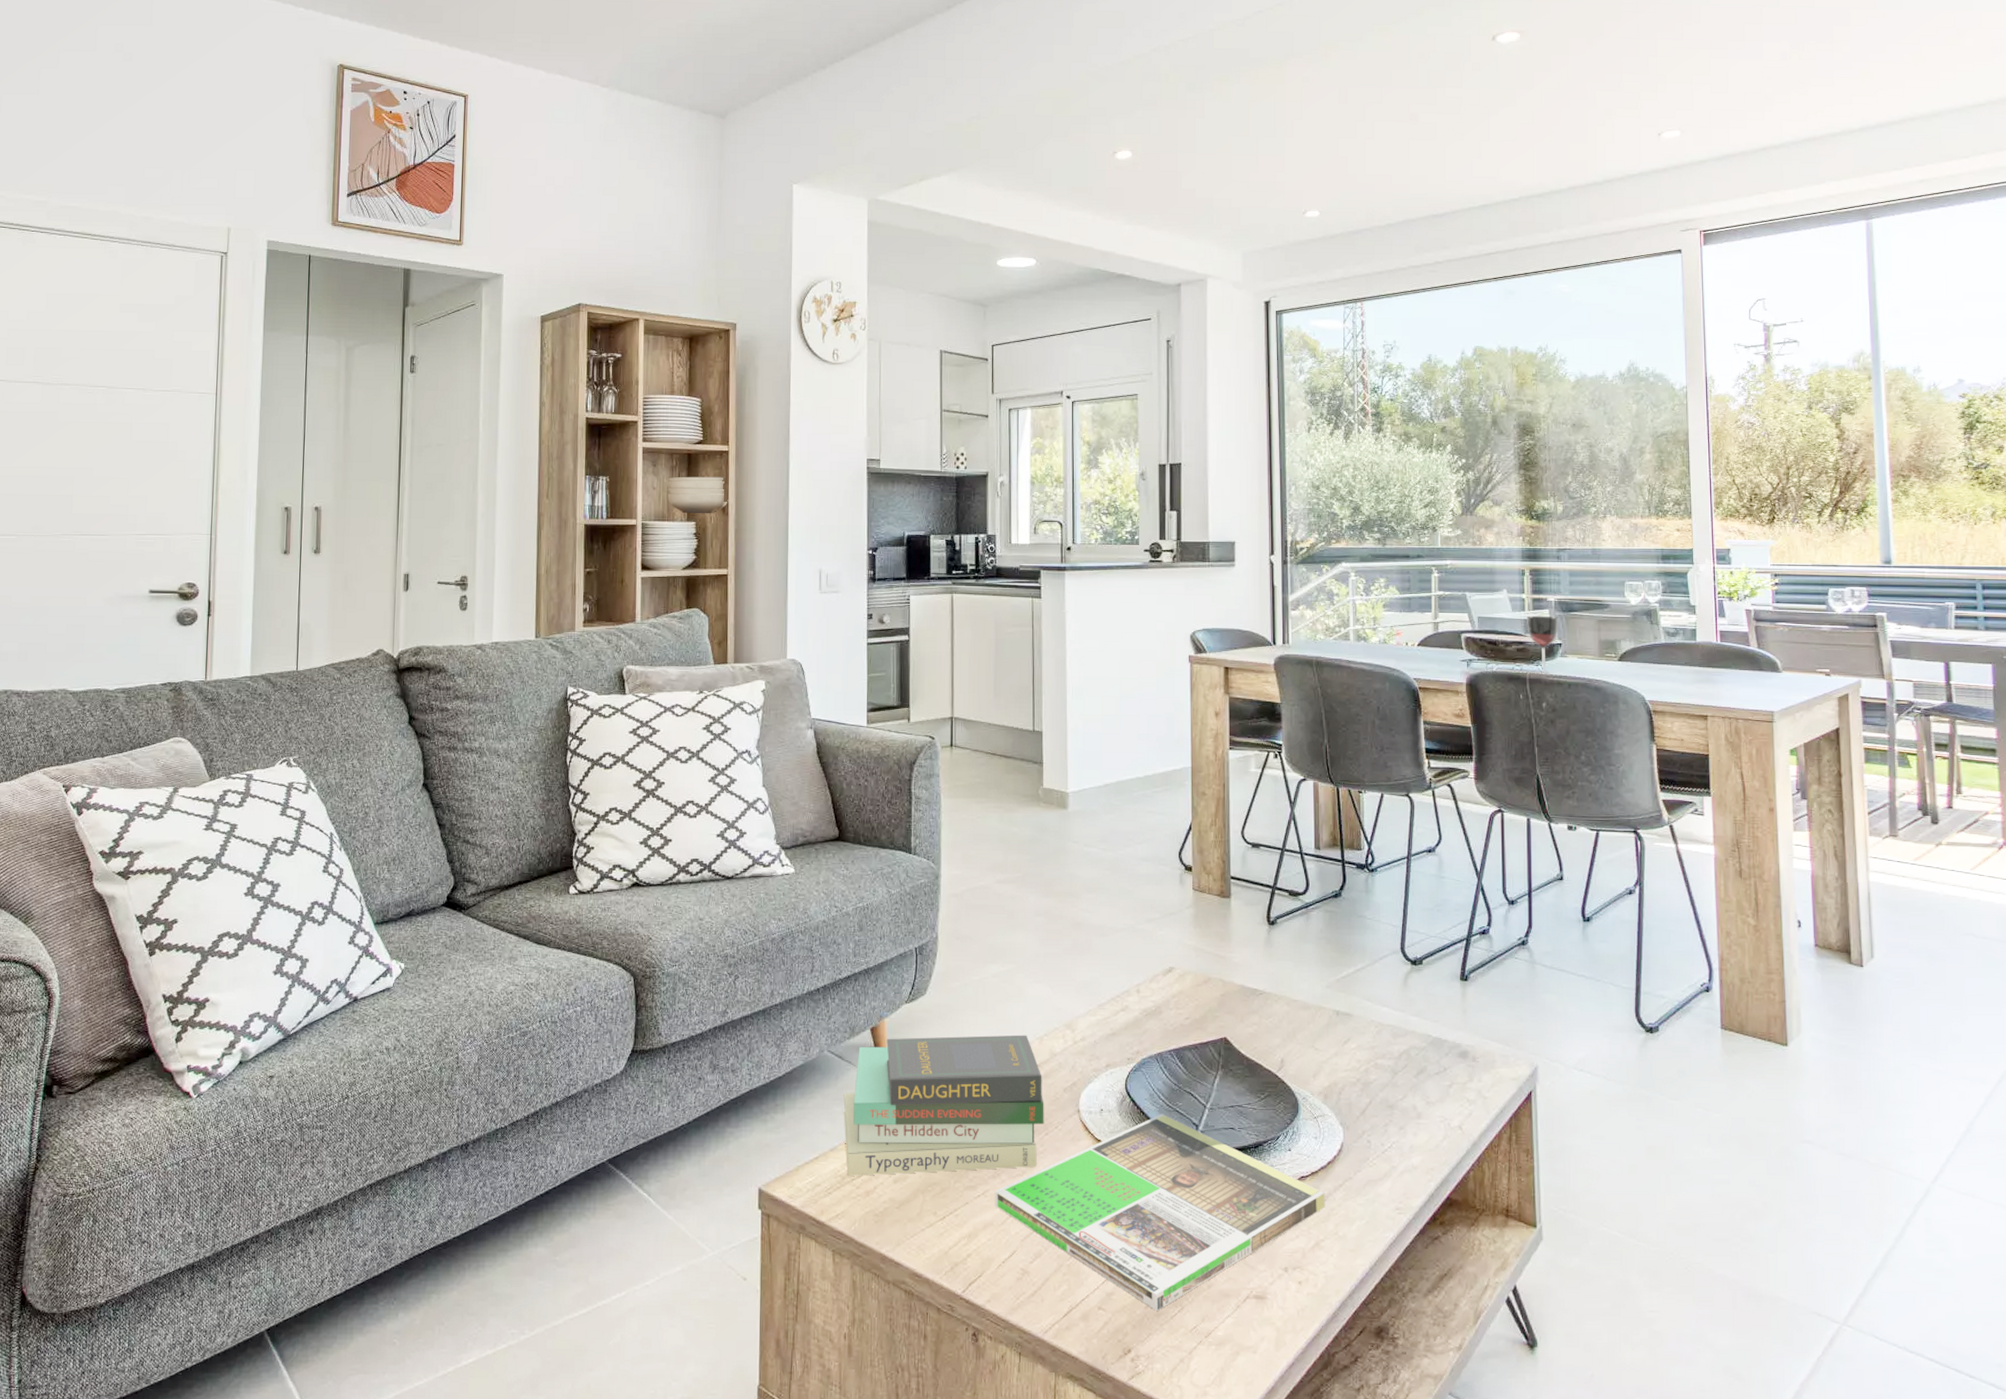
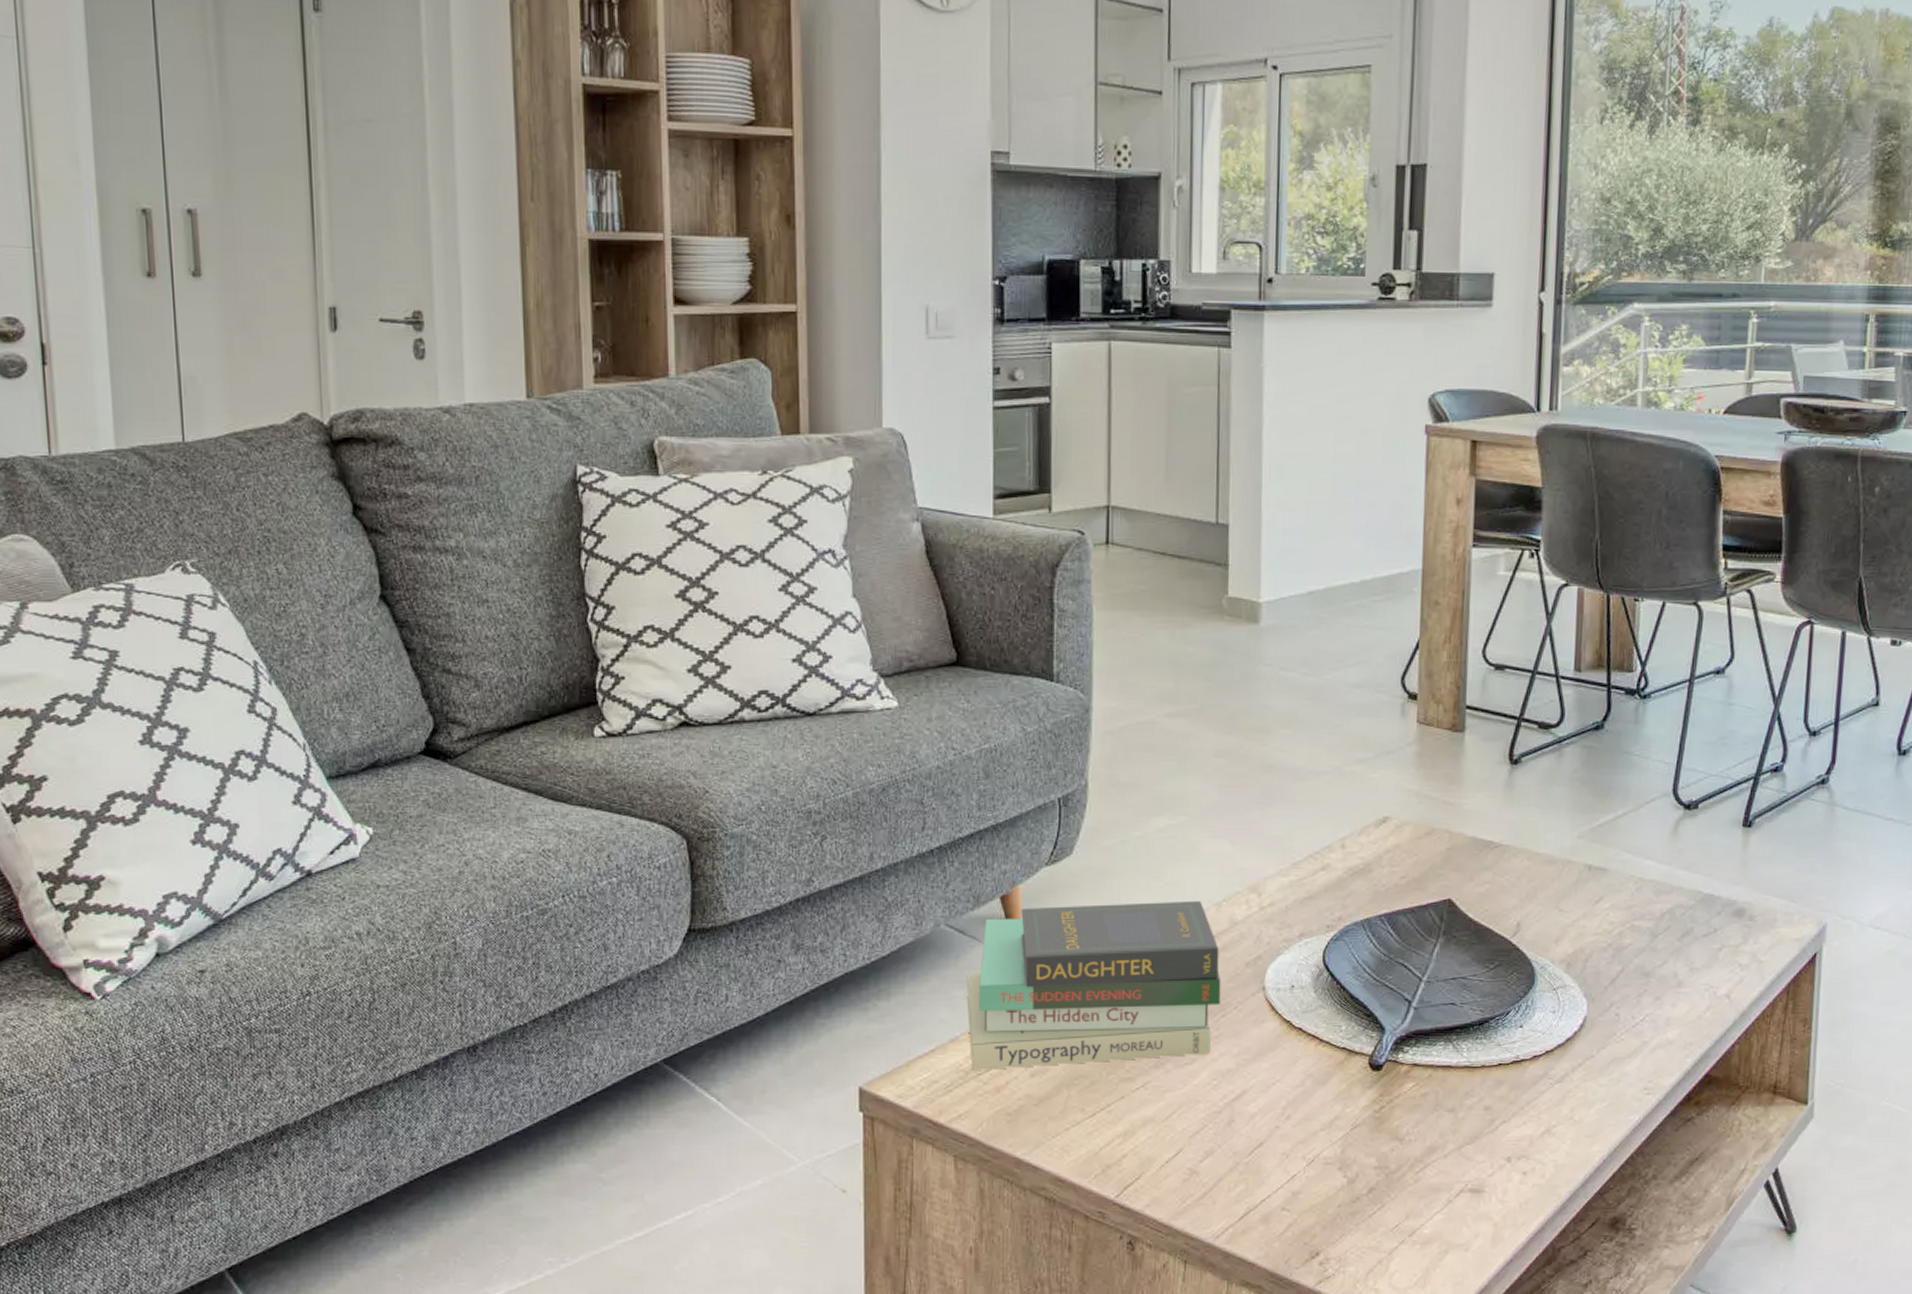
bowl: present [667,476,728,513] -> none [705,172,795,225]
magazine: present [994,1114,1325,1311] -> none [1156,989,1561,1210]
wineglass: present [1527,615,1558,674] -> none [1865,374,1906,451]

